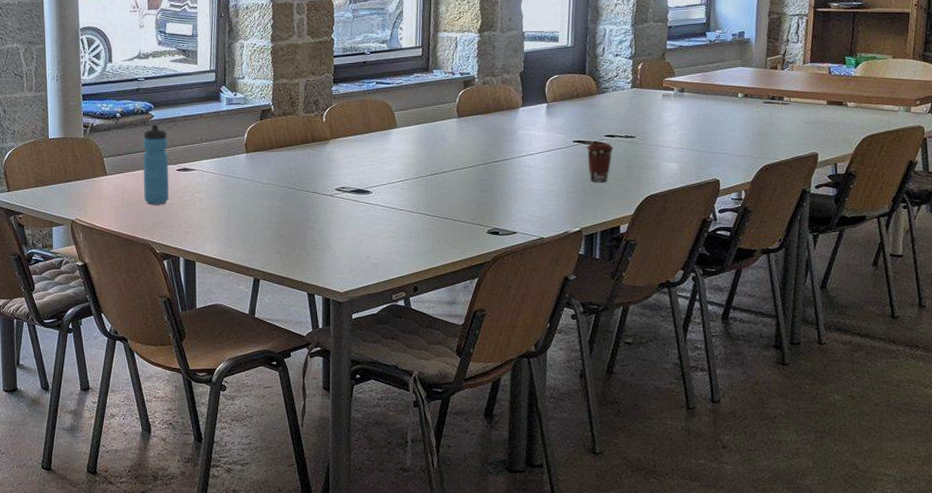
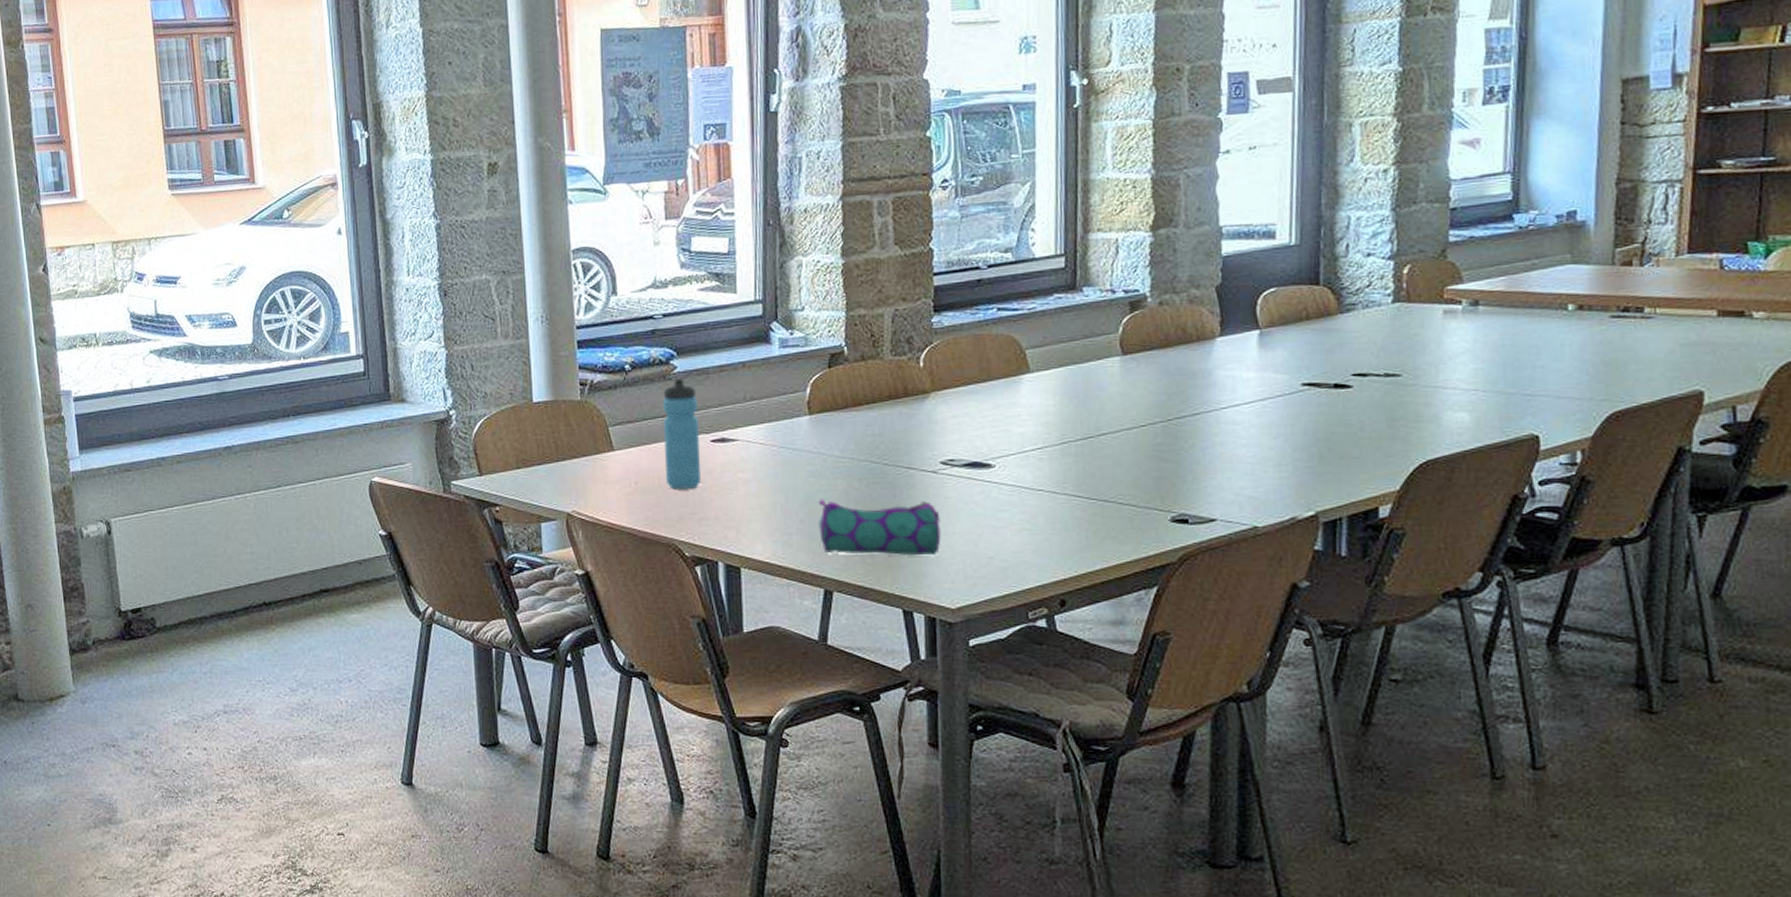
pencil case: none [251,213,335,255] -> present [818,499,941,556]
coffee cup: present [586,142,614,182] -> none [1322,384,1367,444]

